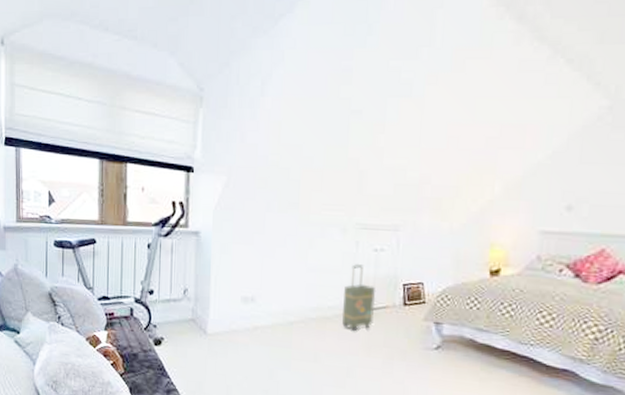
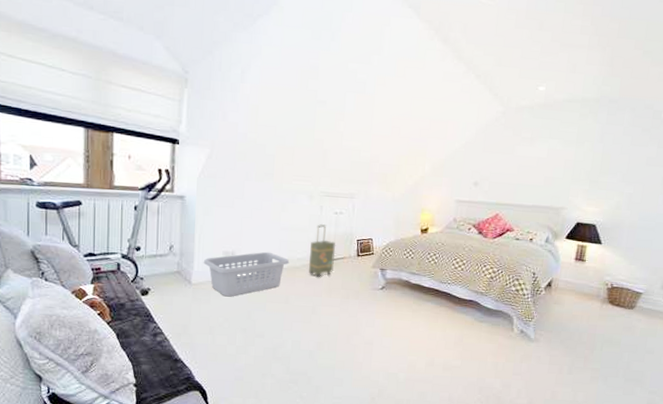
laundry basket: none [219,297,319,351] -> present [203,251,290,297]

